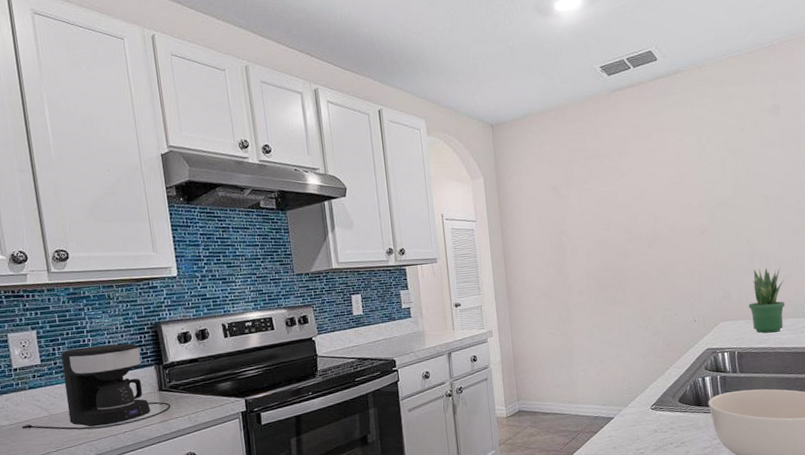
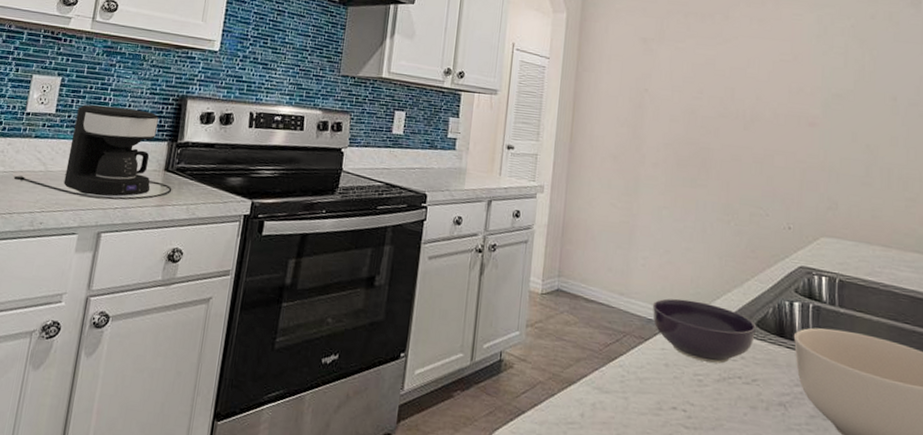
bowl: none [596,394,680,439] -> present [652,298,757,364]
planter: present [749,267,785,333] -> none [859,181,909,266]

